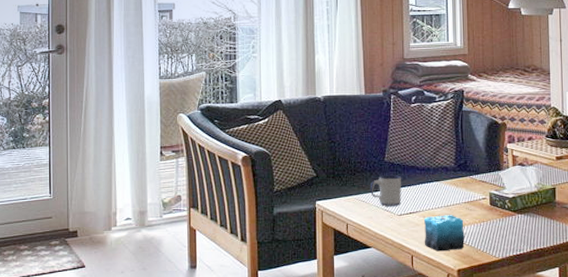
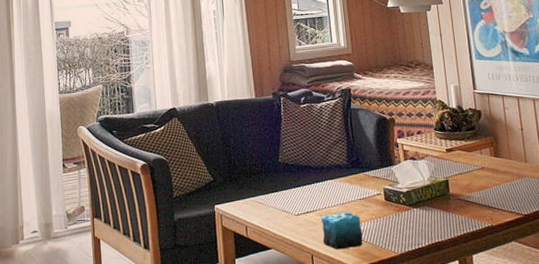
mug: present [370,175,402,206] -> none [266,175,298,207]

